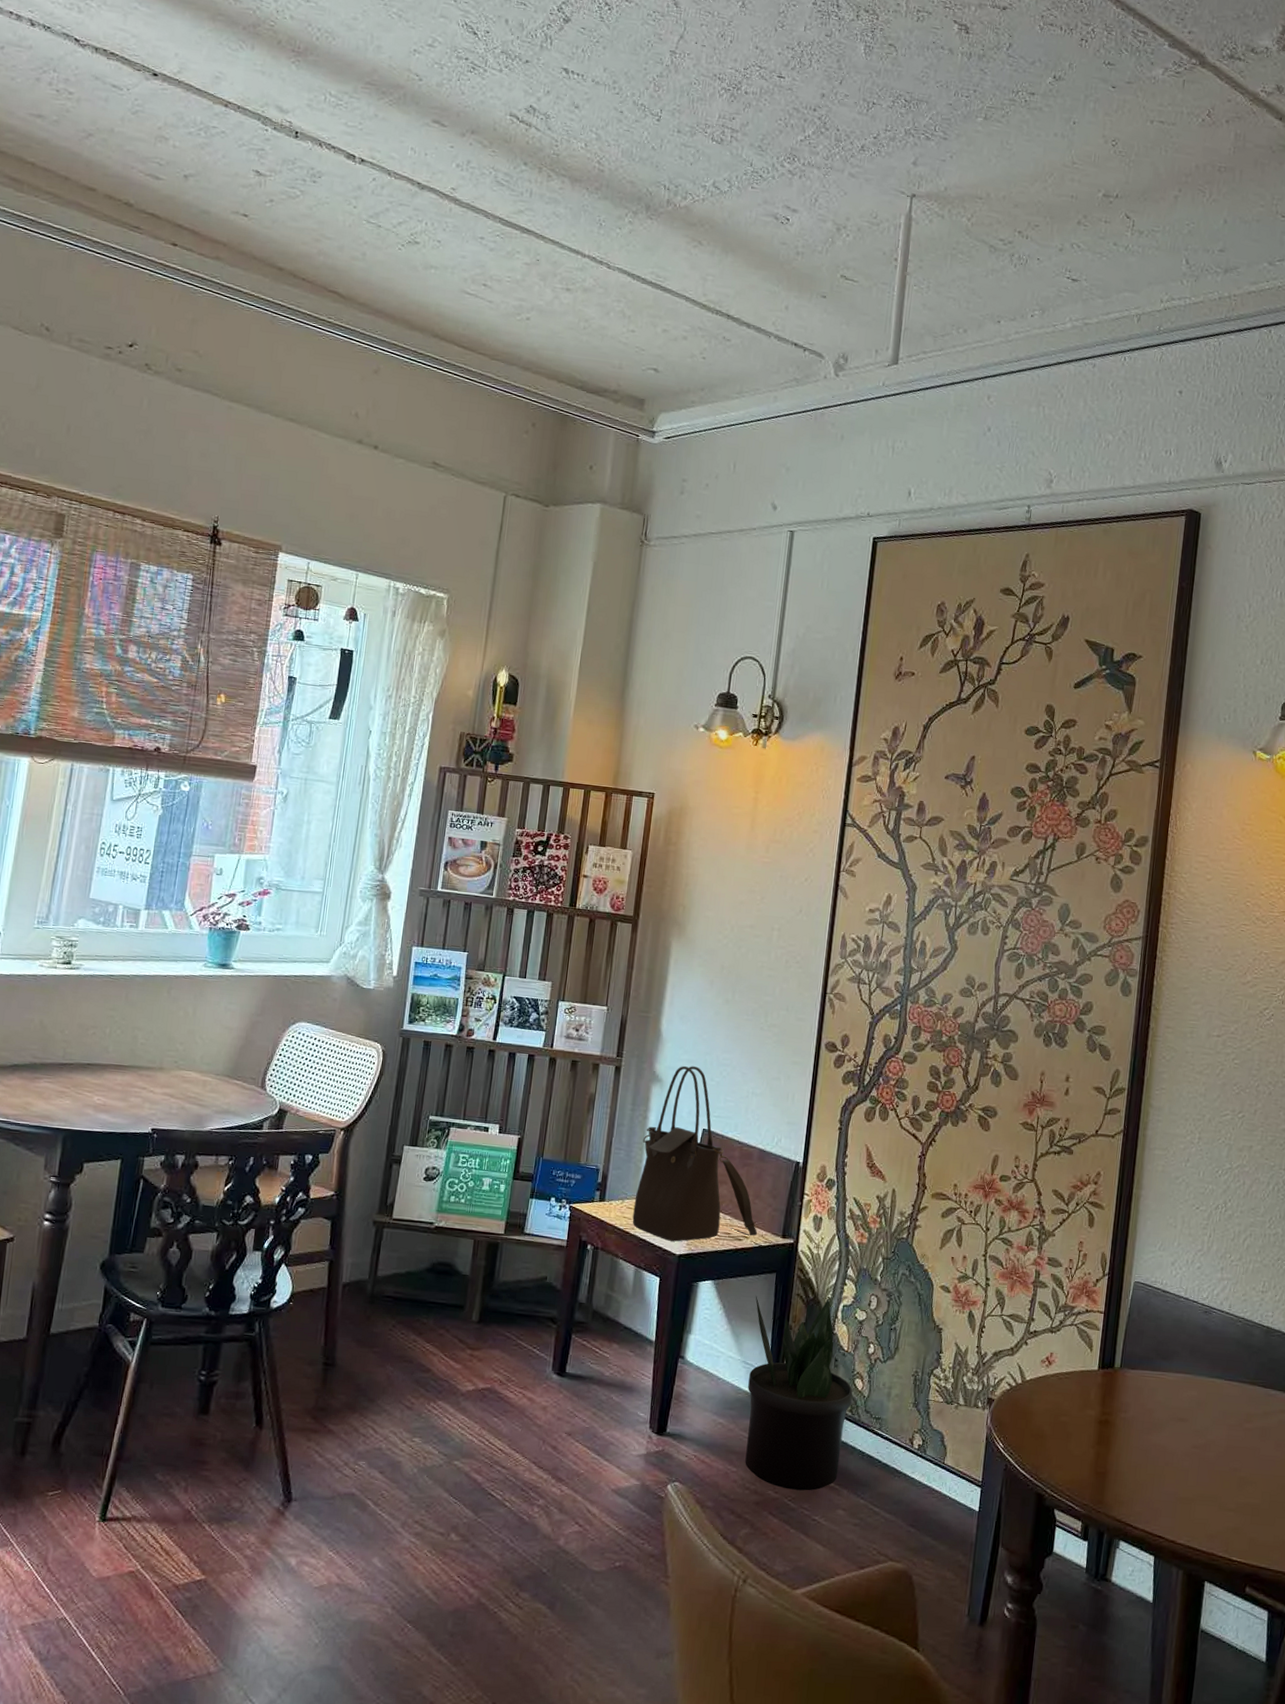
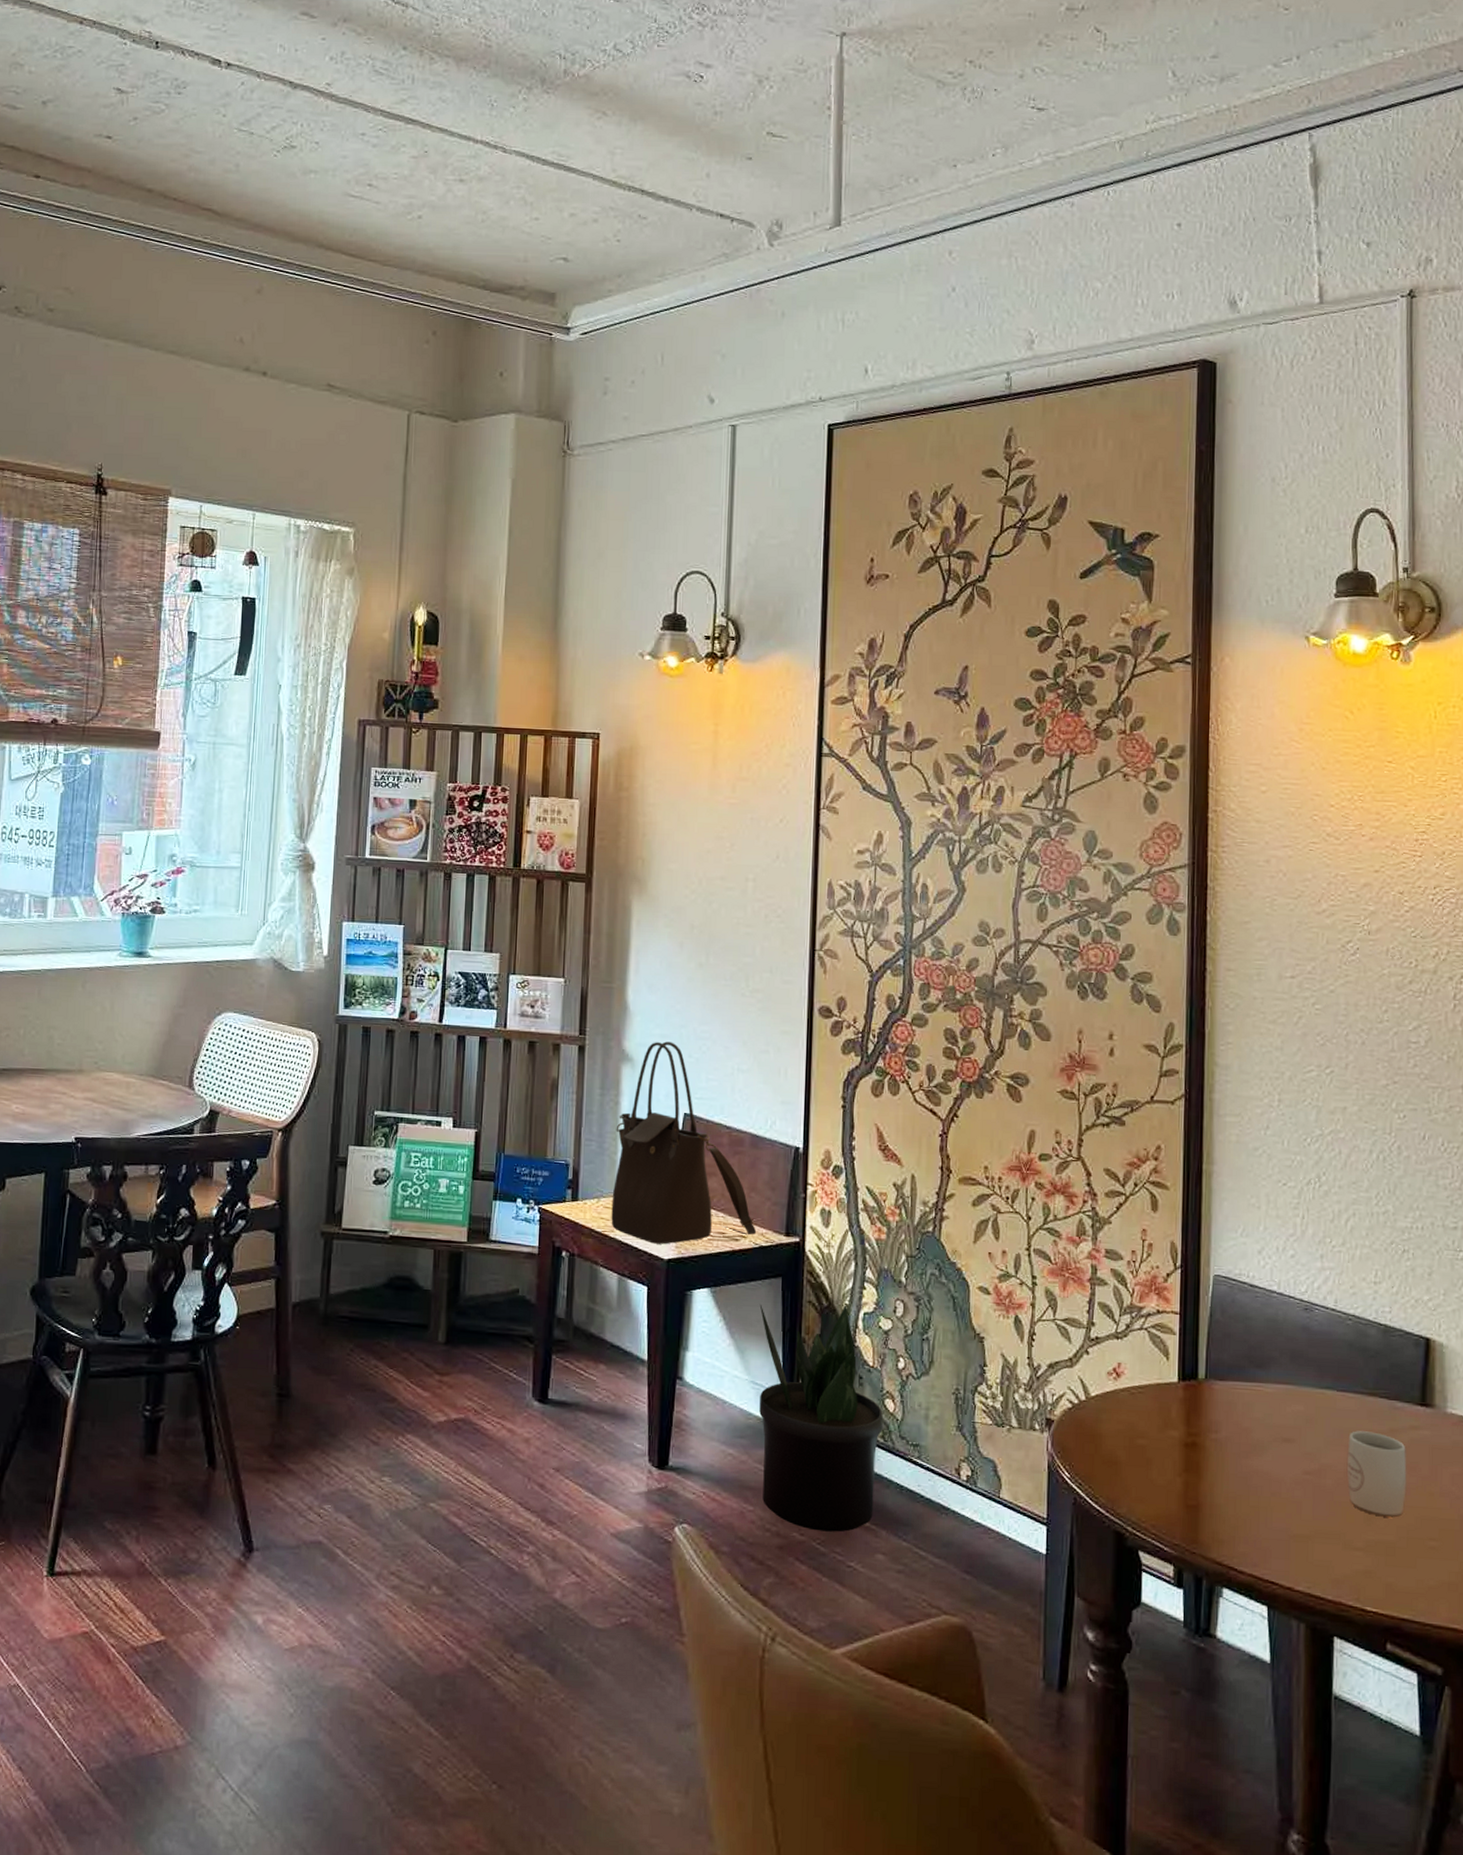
mug: none [1226,1413,1275,1485] -> present [1346,1431,1407,1518]

